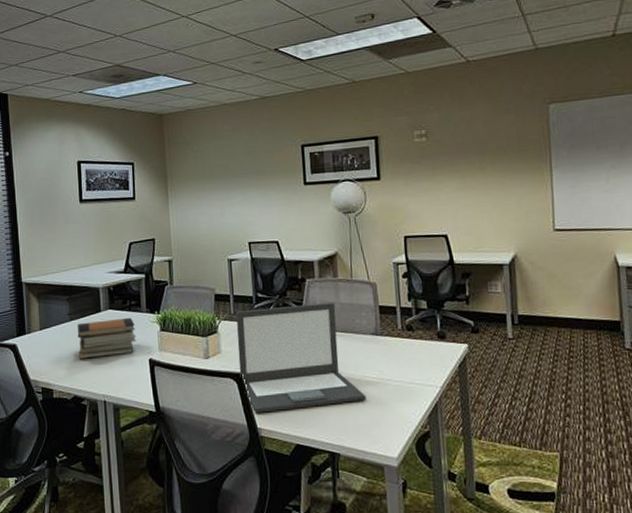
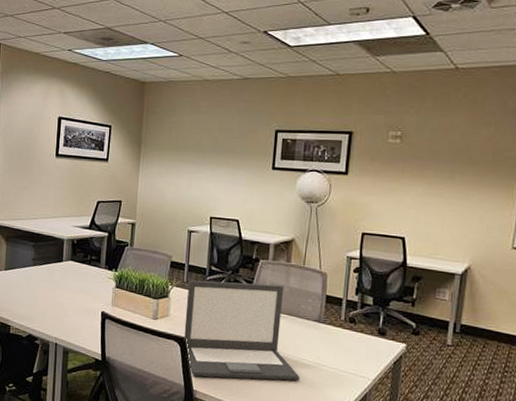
book stack: present [77,317,137,359] -> none [38,269,93,304]

